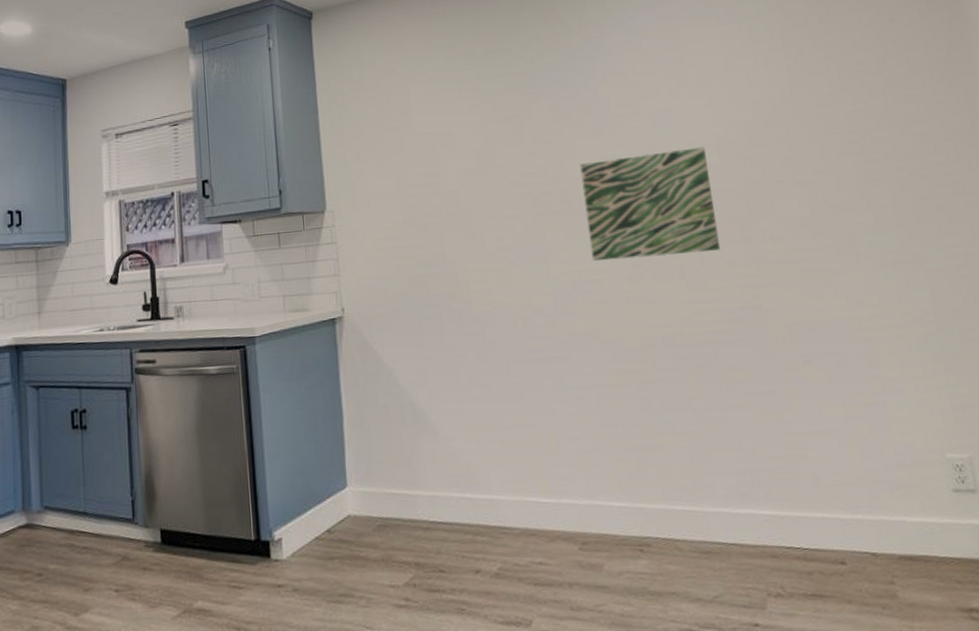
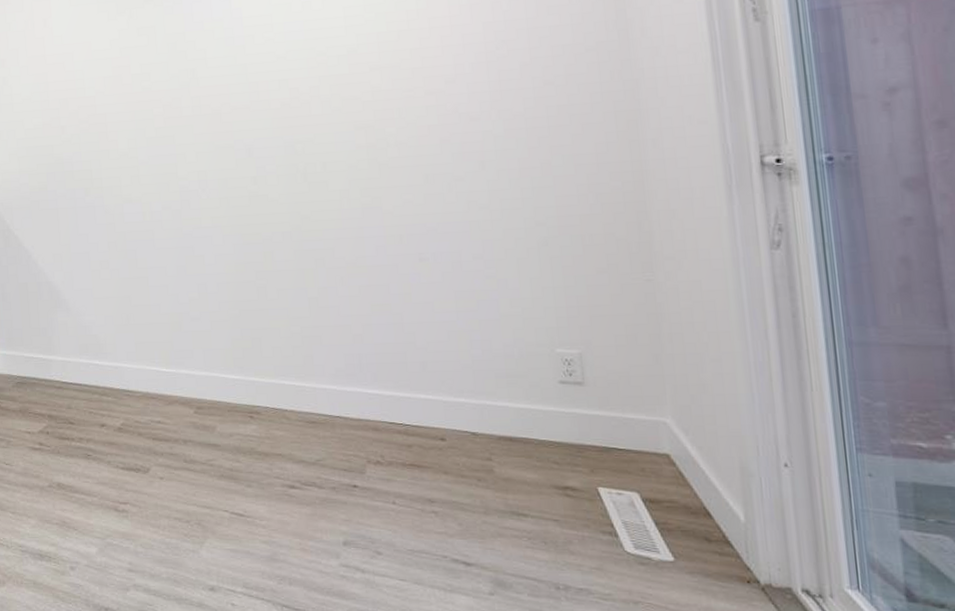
wall art: present [580,146,721,261] -> none [210,56,345,162]

